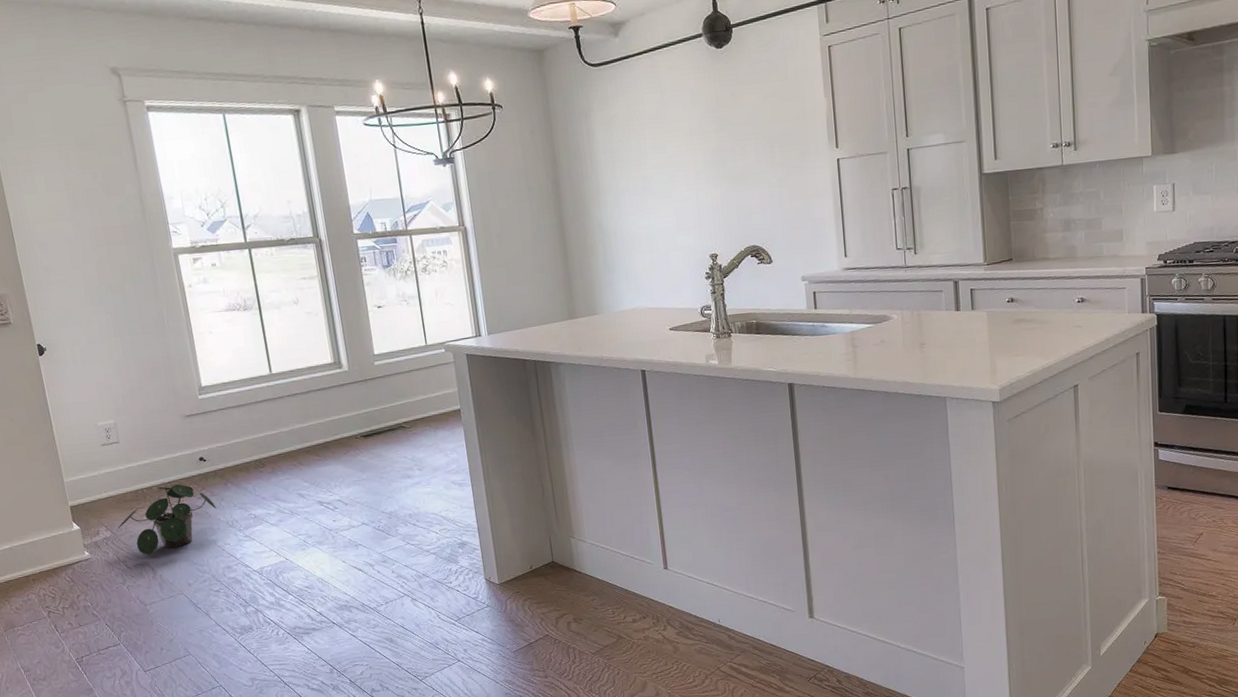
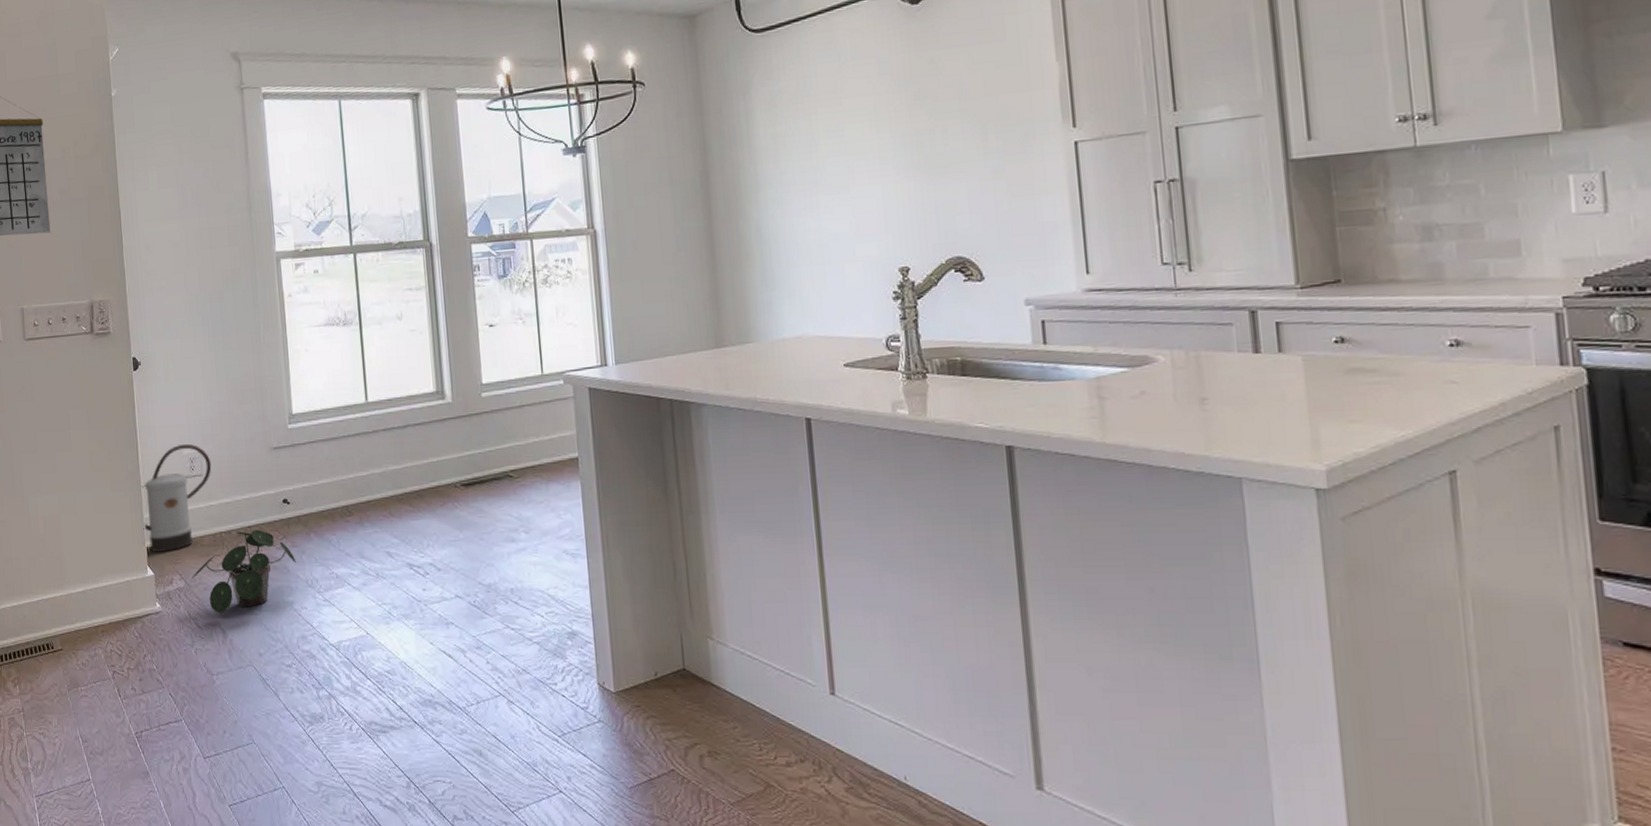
watering can: none [58,416,128,510] -> present [141,443,212,552]

